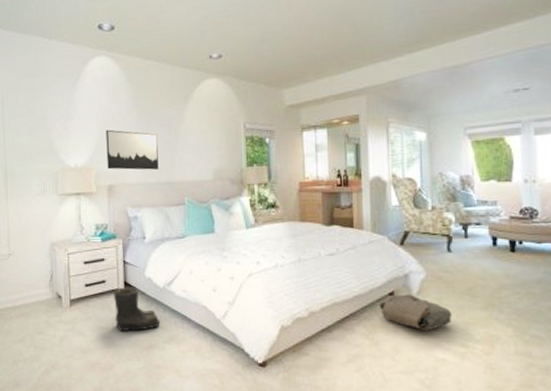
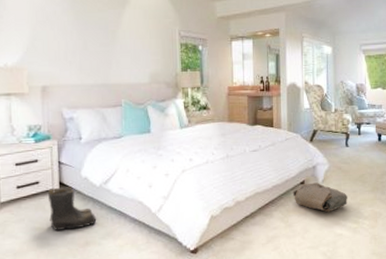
wall art: present [106,129,159,170] -> none [39,30,95,72]

